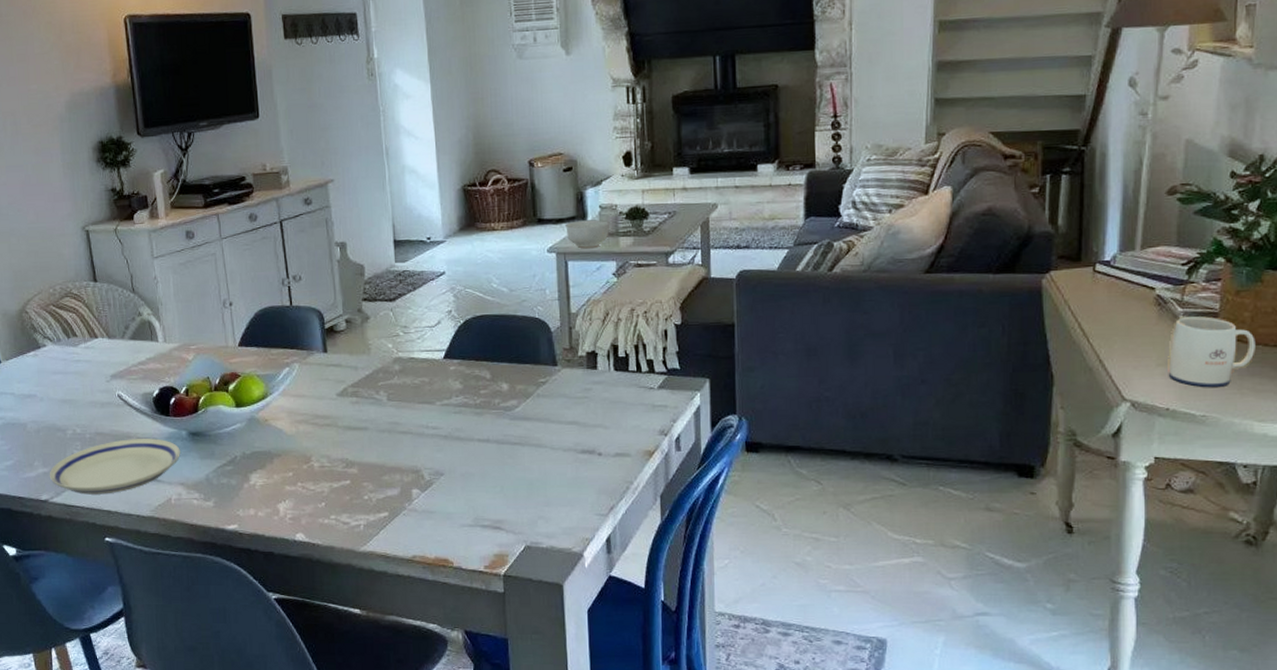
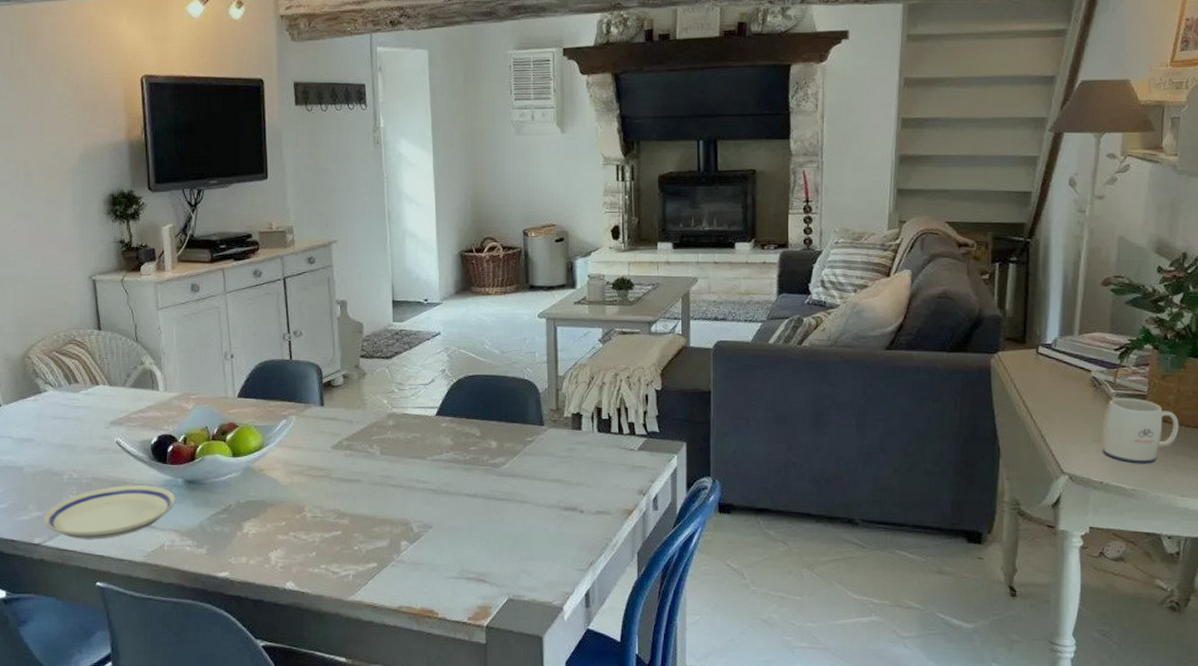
bowl: present [565,219,610,249] -> none [556,288,598,315]

